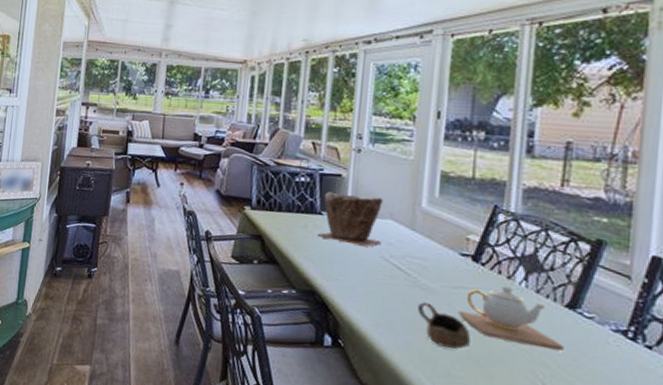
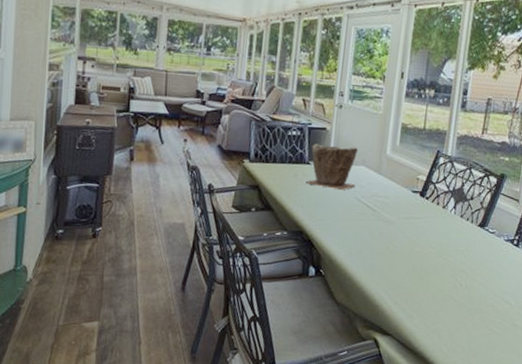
cup: present [418,302,472,349] -> none [380,232,416,266]
teapot: present [458,285,564,352] -> none [408,214,475,260]

